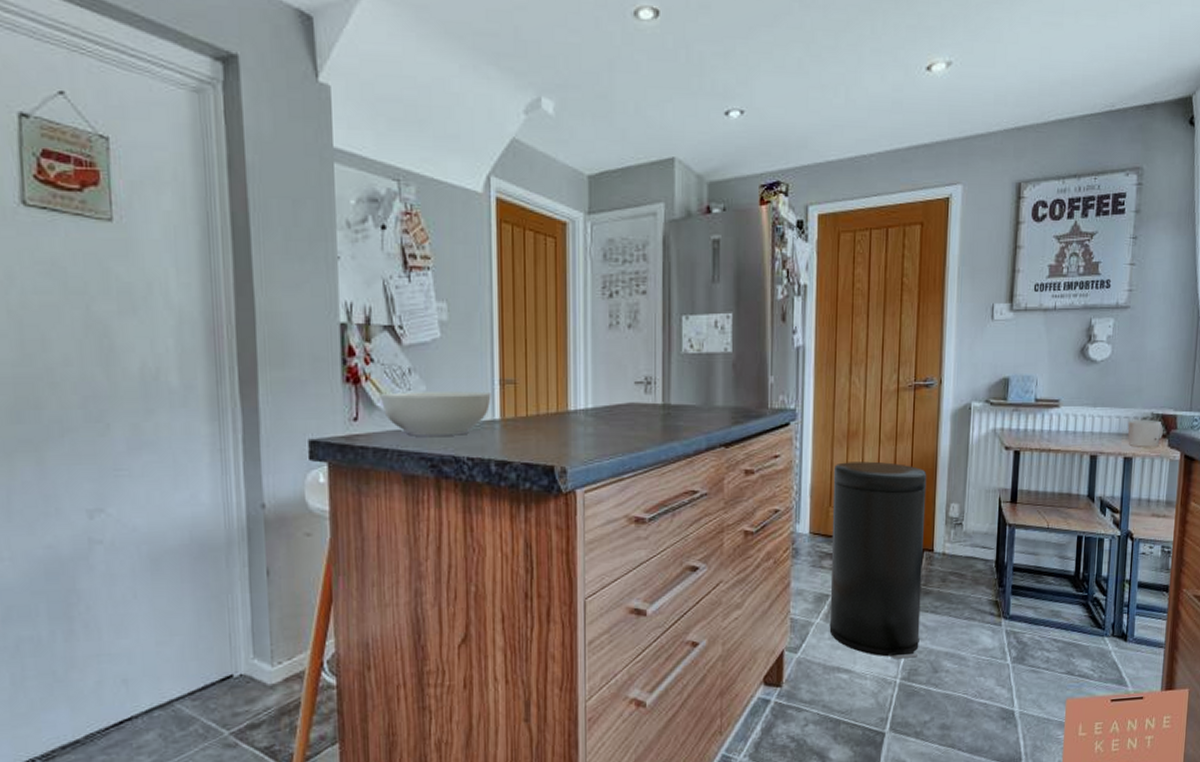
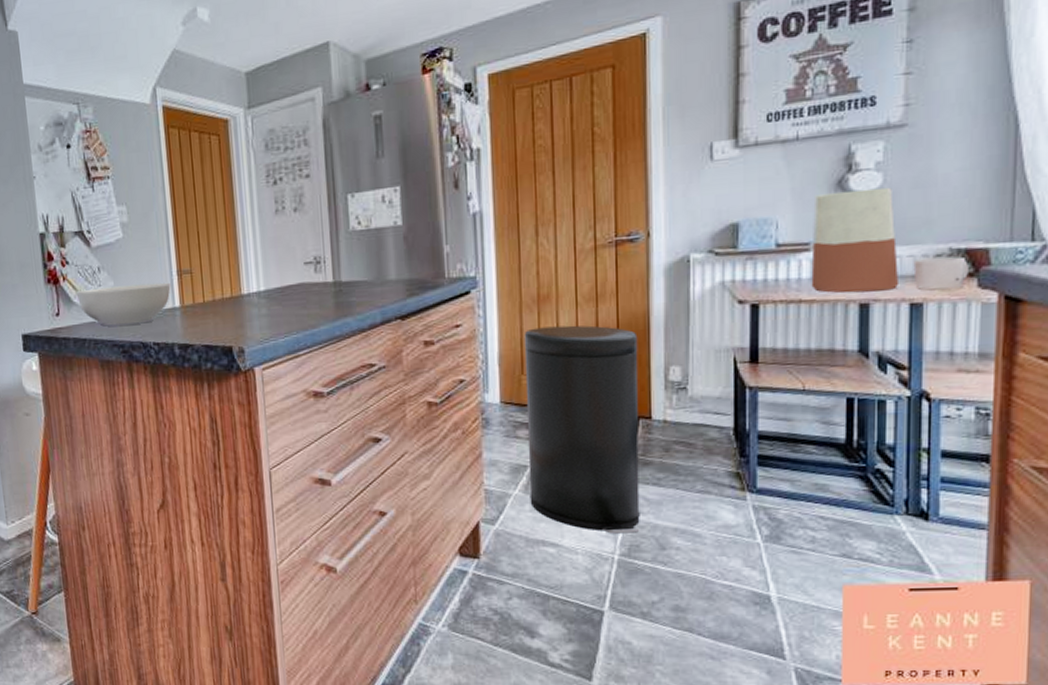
vase: none [1058,358,1118,446] -> present [811,187,898,293]

